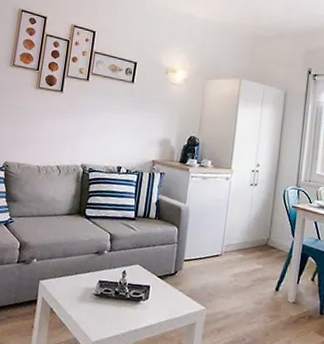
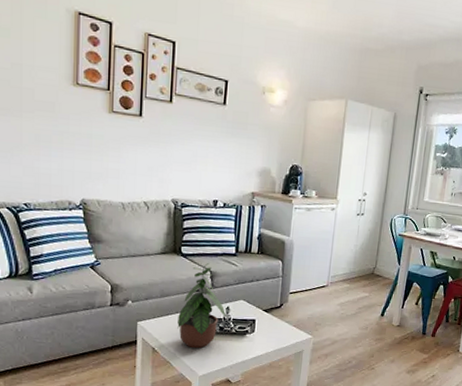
potted plant: none [75,226,123,313] -> present [177,263,226,349]

